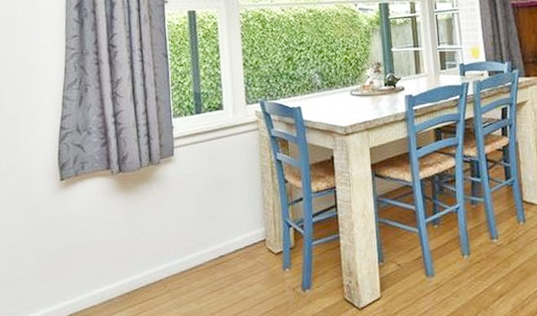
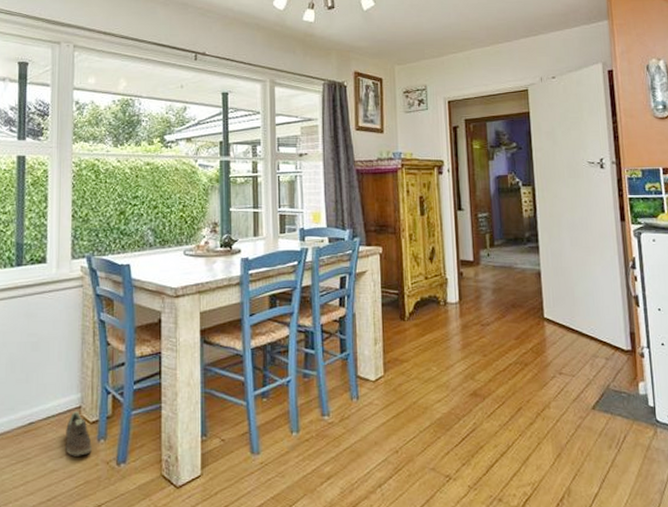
sneaker: none [253,244,279,285] -> present [66,412,92,456]

